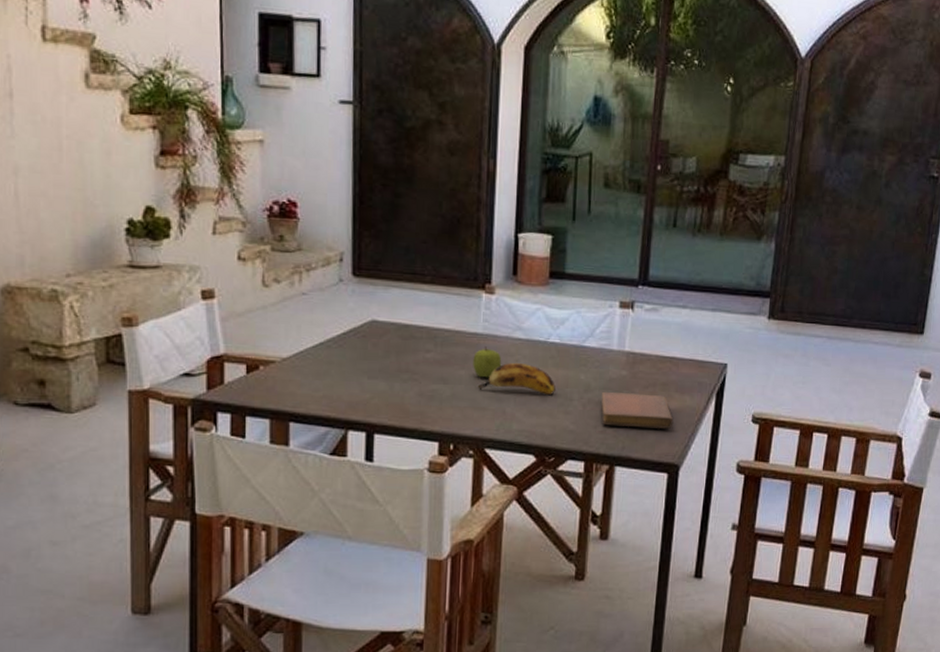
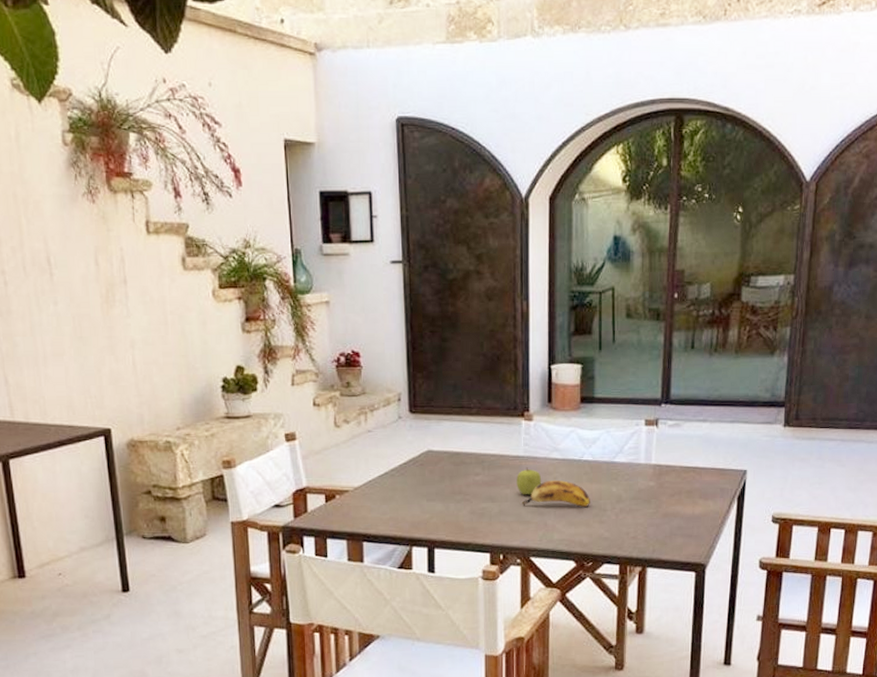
notebook: present [600,391,674,429] -> none [631,501,699,532]

